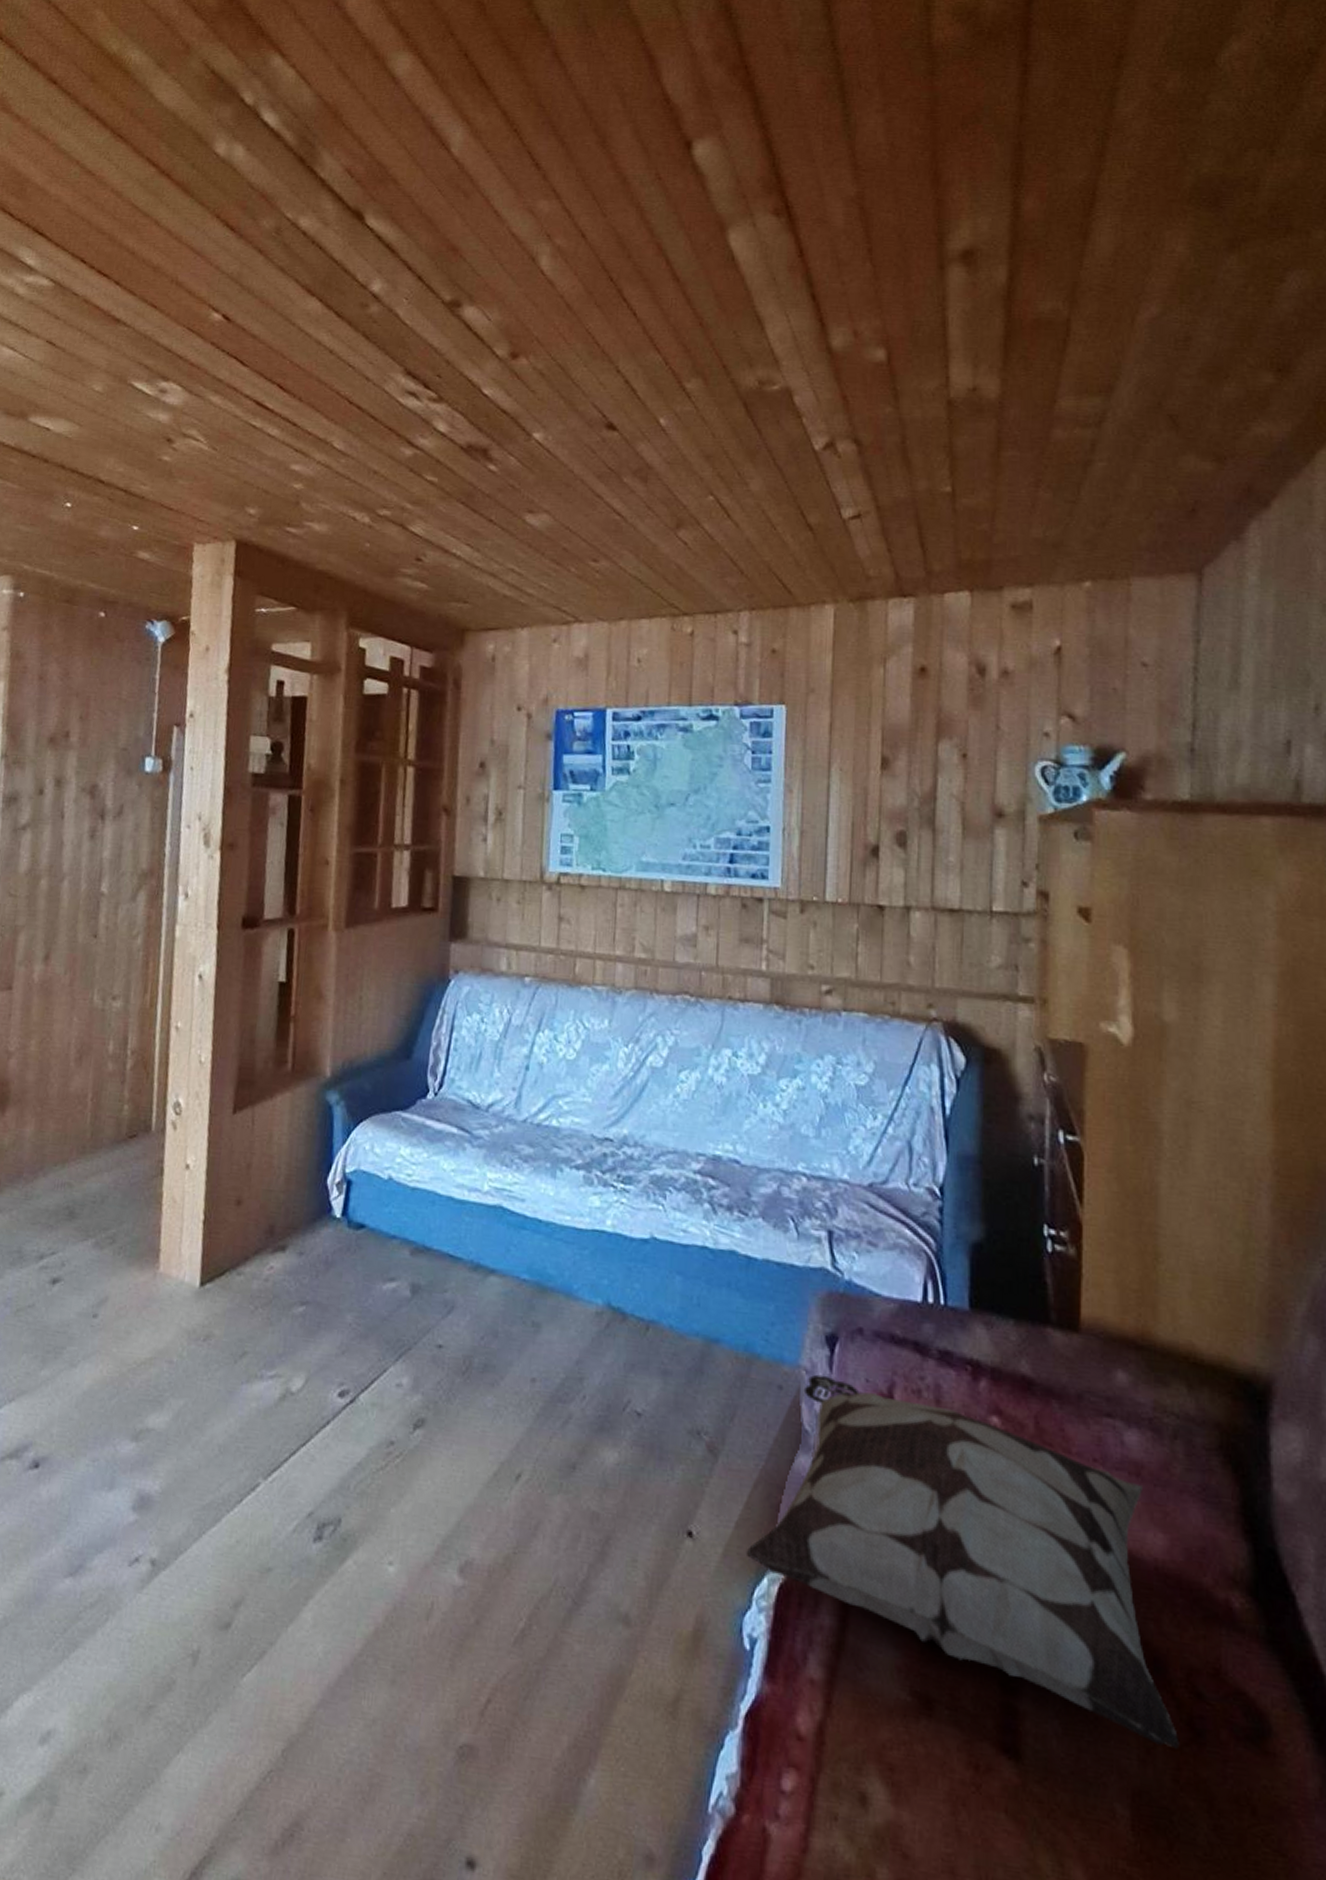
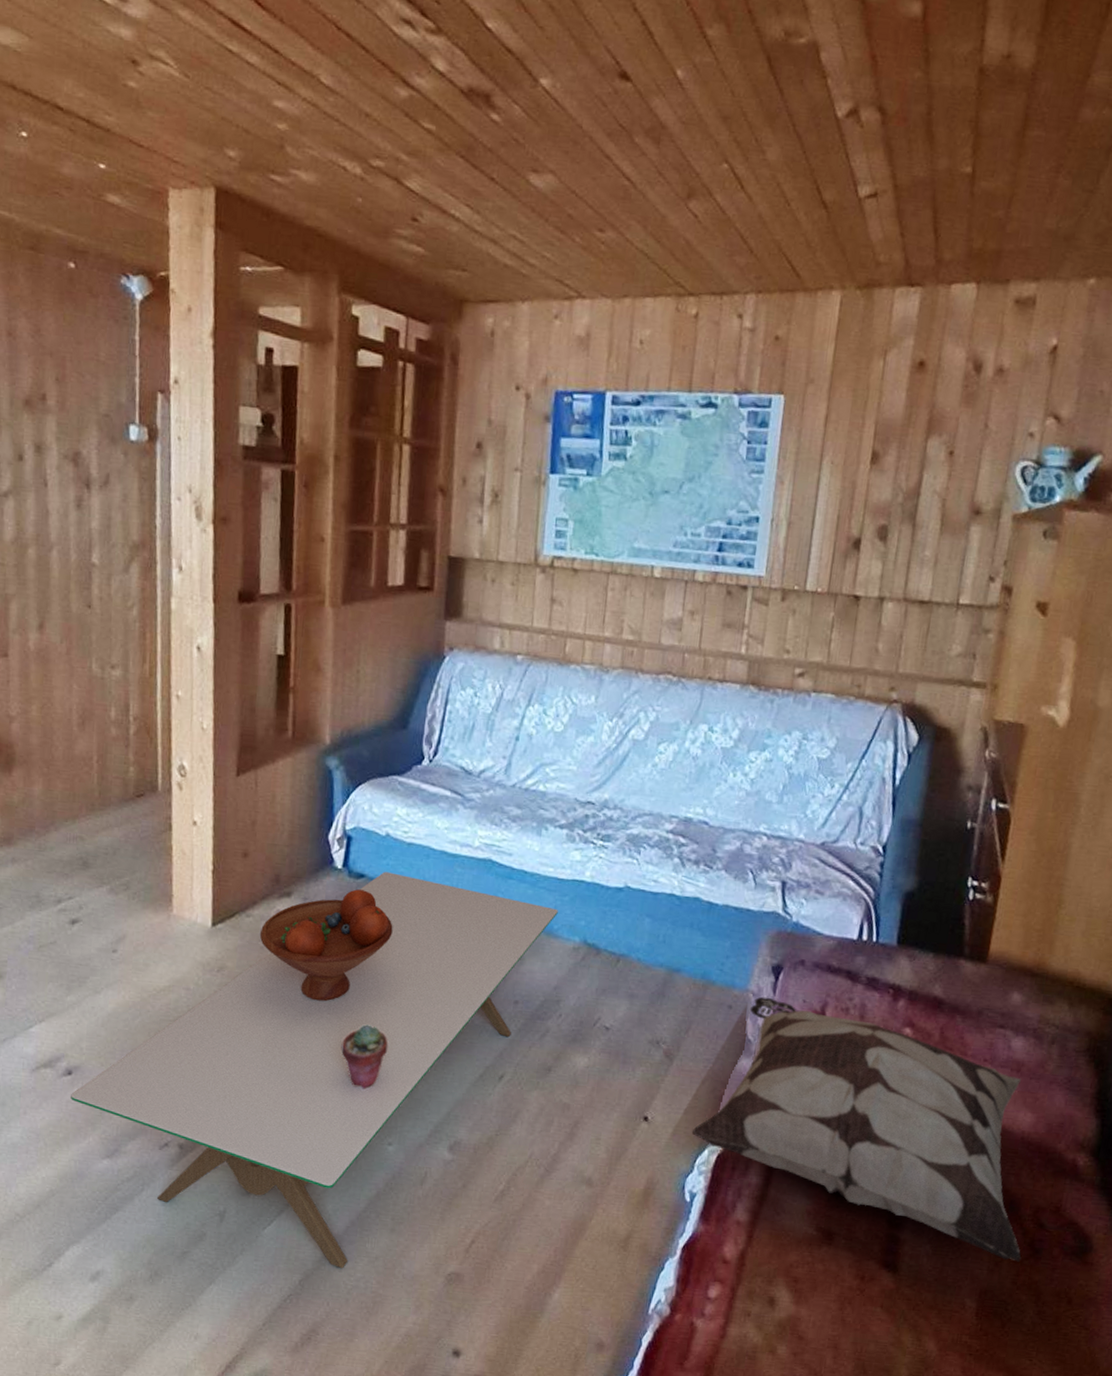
coffee table: none [35,1221,577,1734] -> present [71,872,558,1268]
fruit bowl: none [250,1242,396,1378] -> present [259,889,393,1002]
potted succulent: none [336,1407,390,1491] -> present [340,1024,389,1090]

